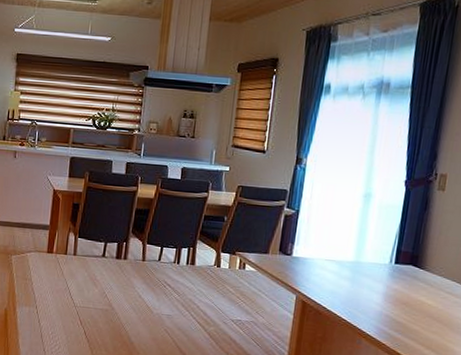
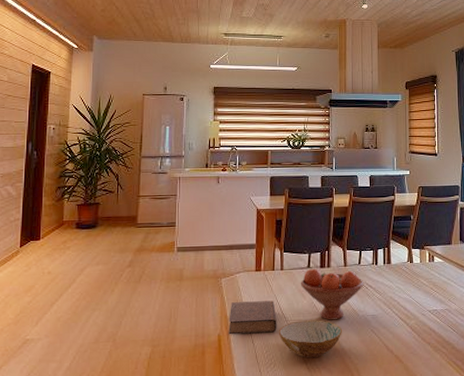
book: none [15,280,66,316] -> present [228,300,277,335]
bowl: none [65,308,134,347] -> present [278,320,343,358]
fruit bowl: none [93,258,163,314] -> present [300,268,364,320]

